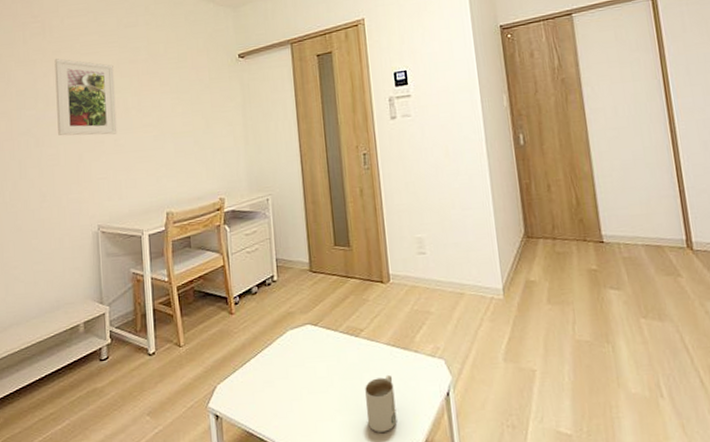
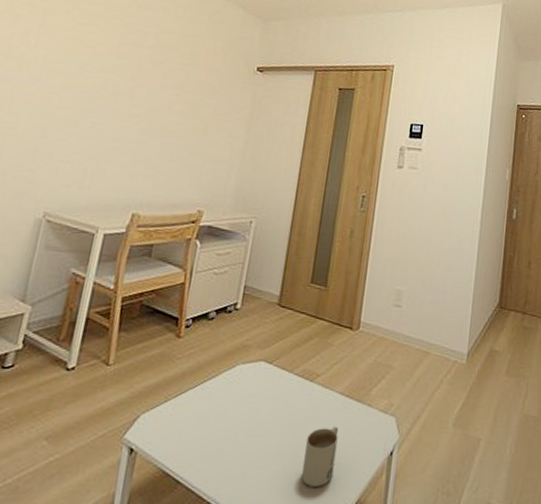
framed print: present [54,58,117,136] -> none [23,19,113,117]

